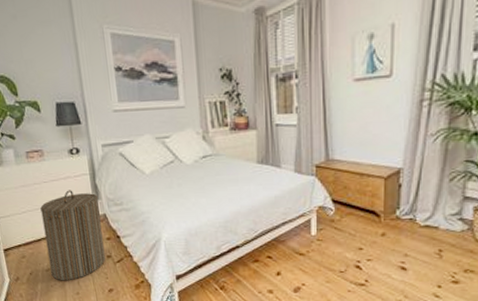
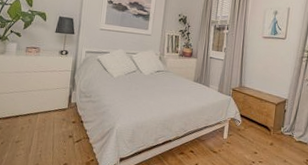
laundry hamper: present [40,190,106,281] -> none [19,80,74,153]

